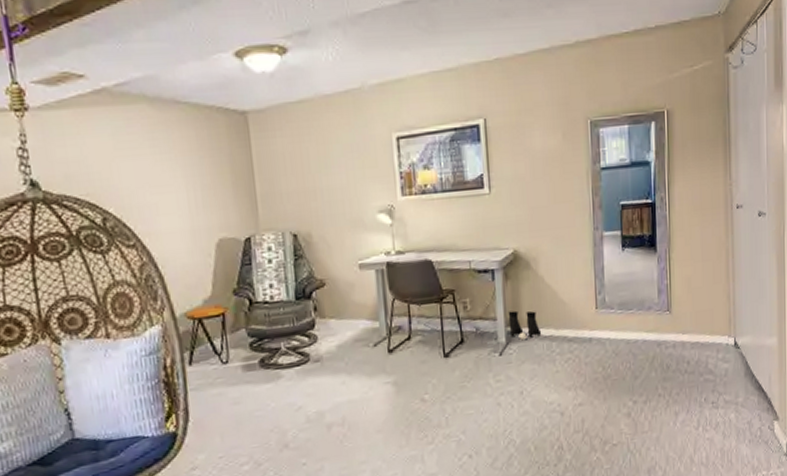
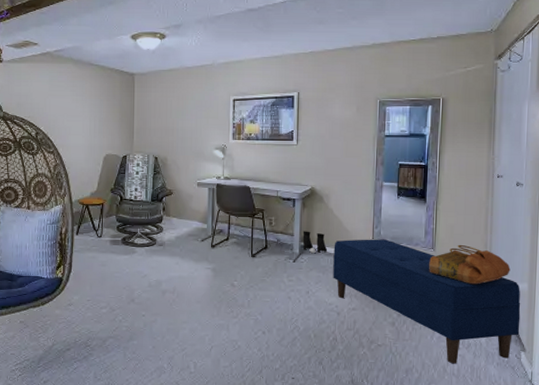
bench: none [549,307,771,451] -> present [333,239,521,364]
handbag: none [665,300,757,349] -> present [429,244,511,285]

